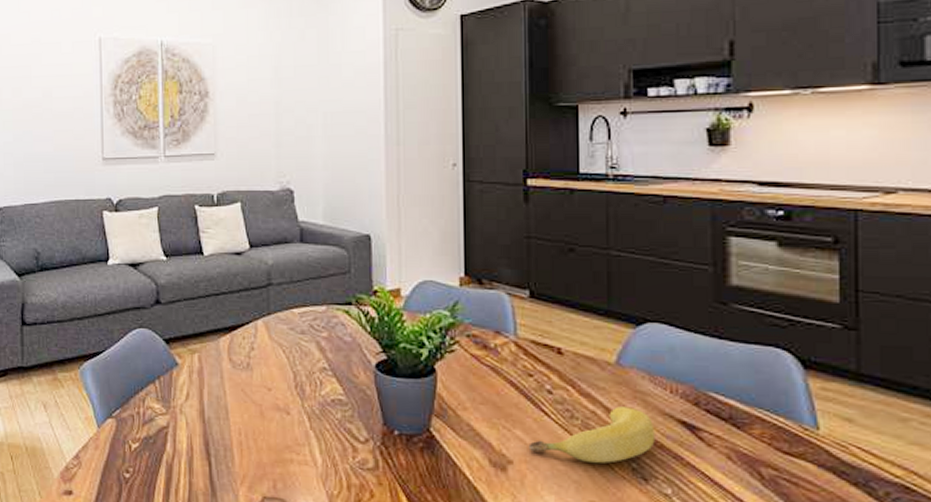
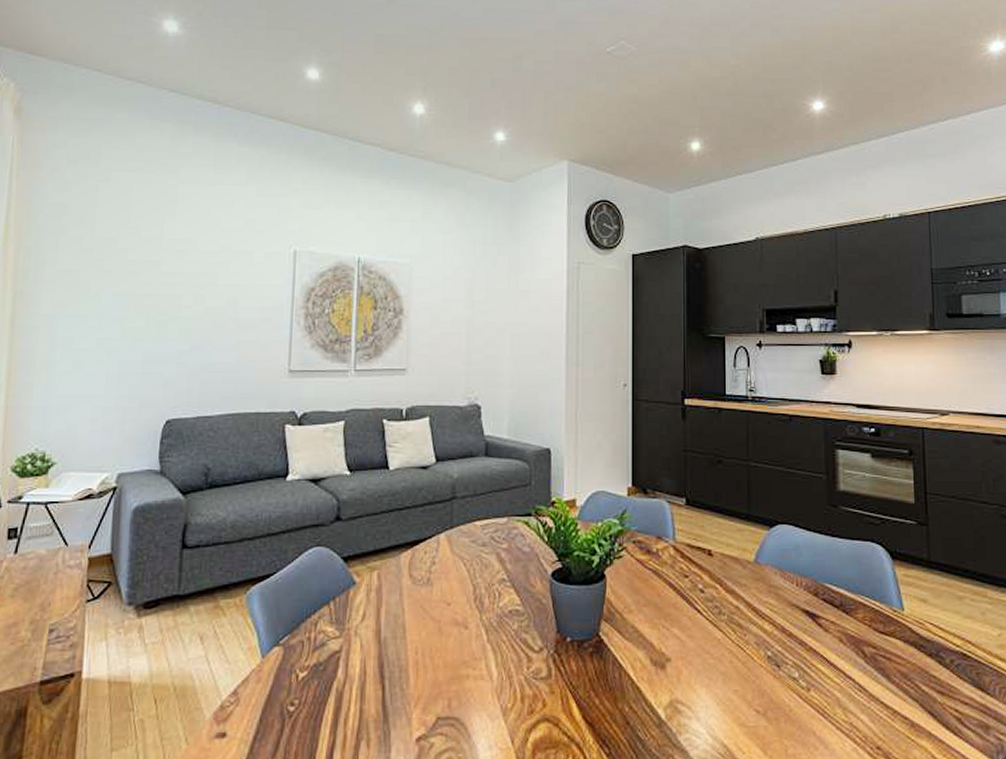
banana: present [528,406,655,464] -> none [684,601,785,655]

